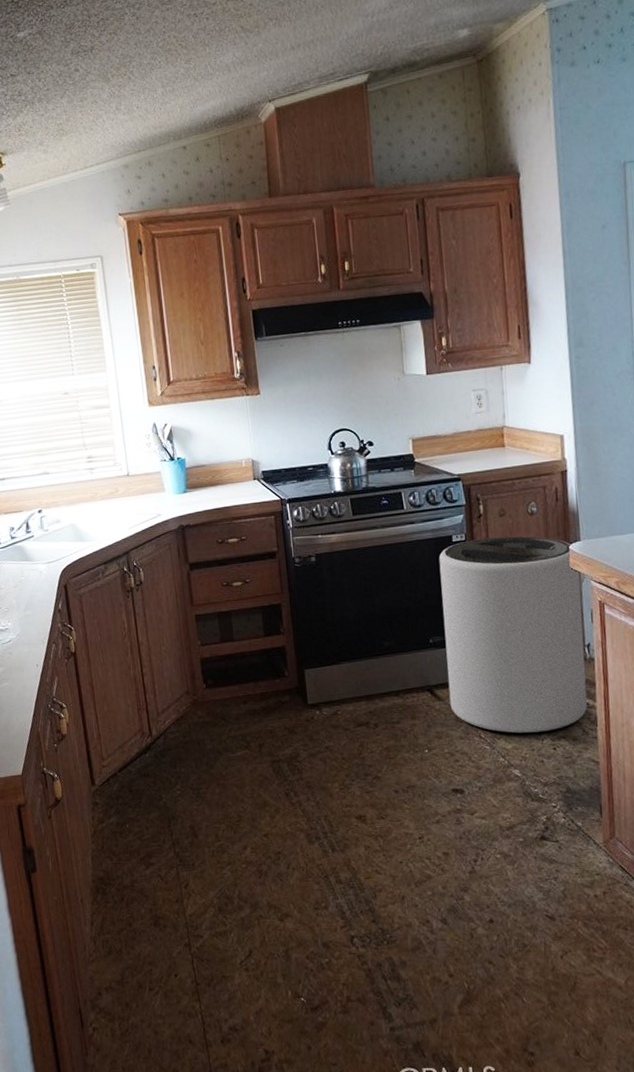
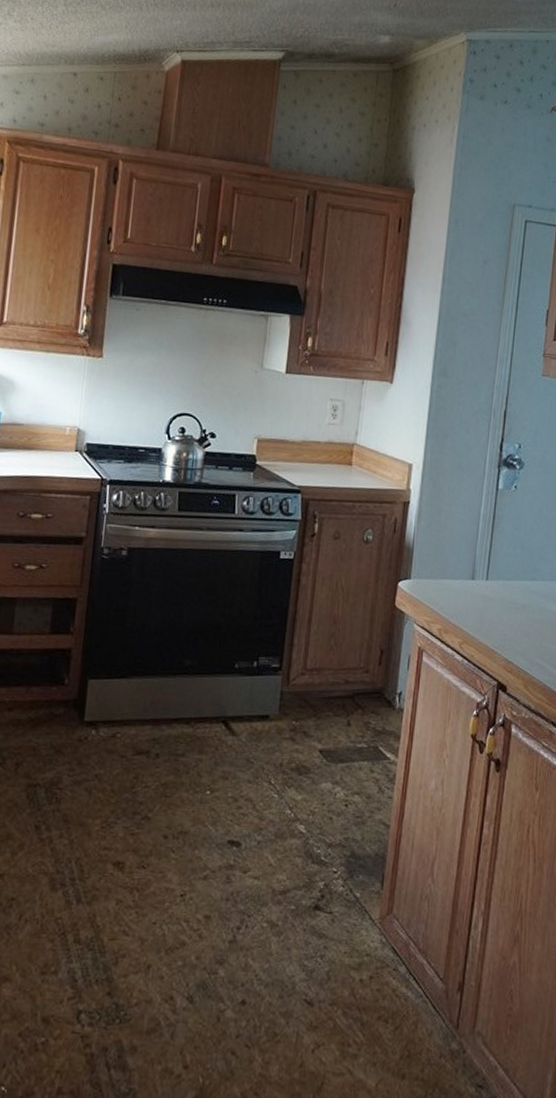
trash can: present [438,536,588,733] -> none [244,559,404,785]

